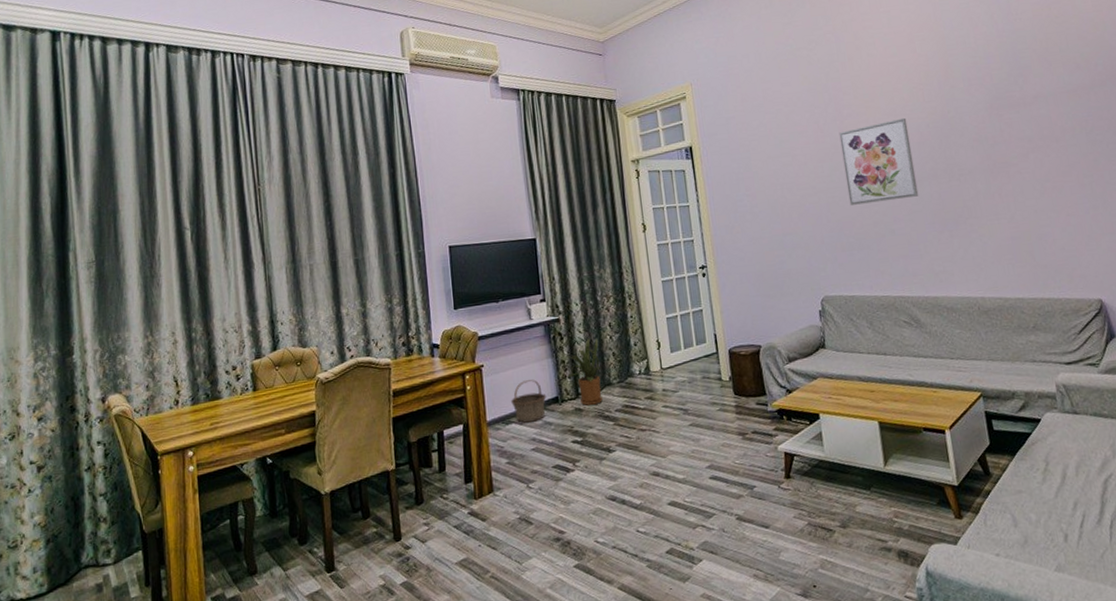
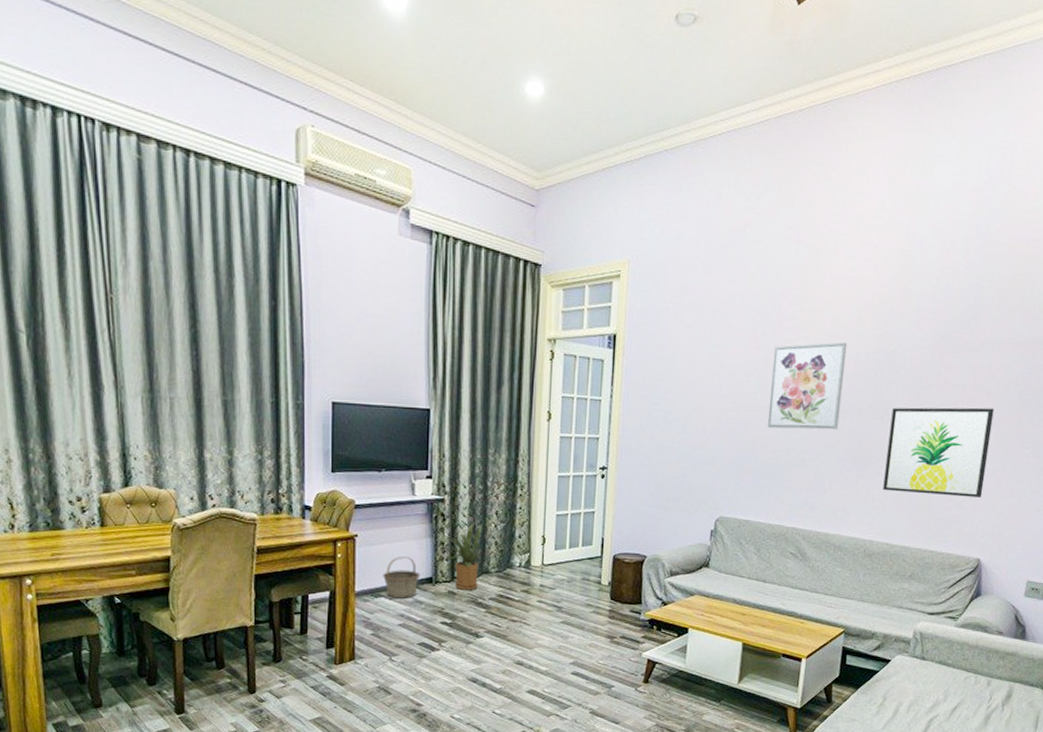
wall art: none [966,152,1083,247] -> present [883,407,995,497]

